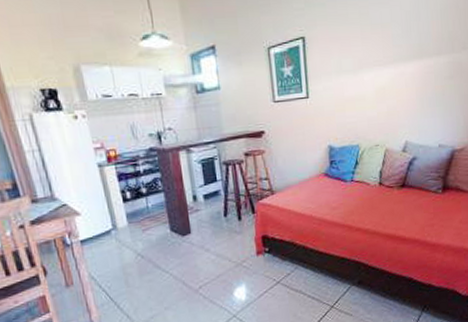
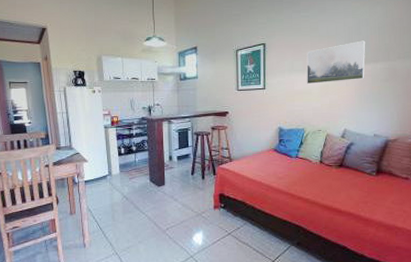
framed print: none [357,28,427,89] -> present [306,40,366,85]

